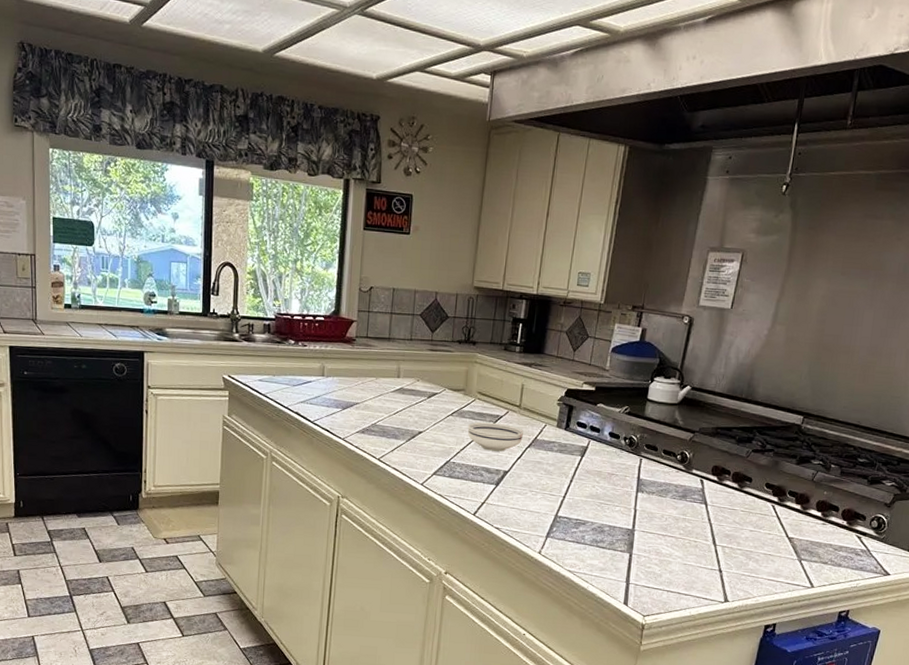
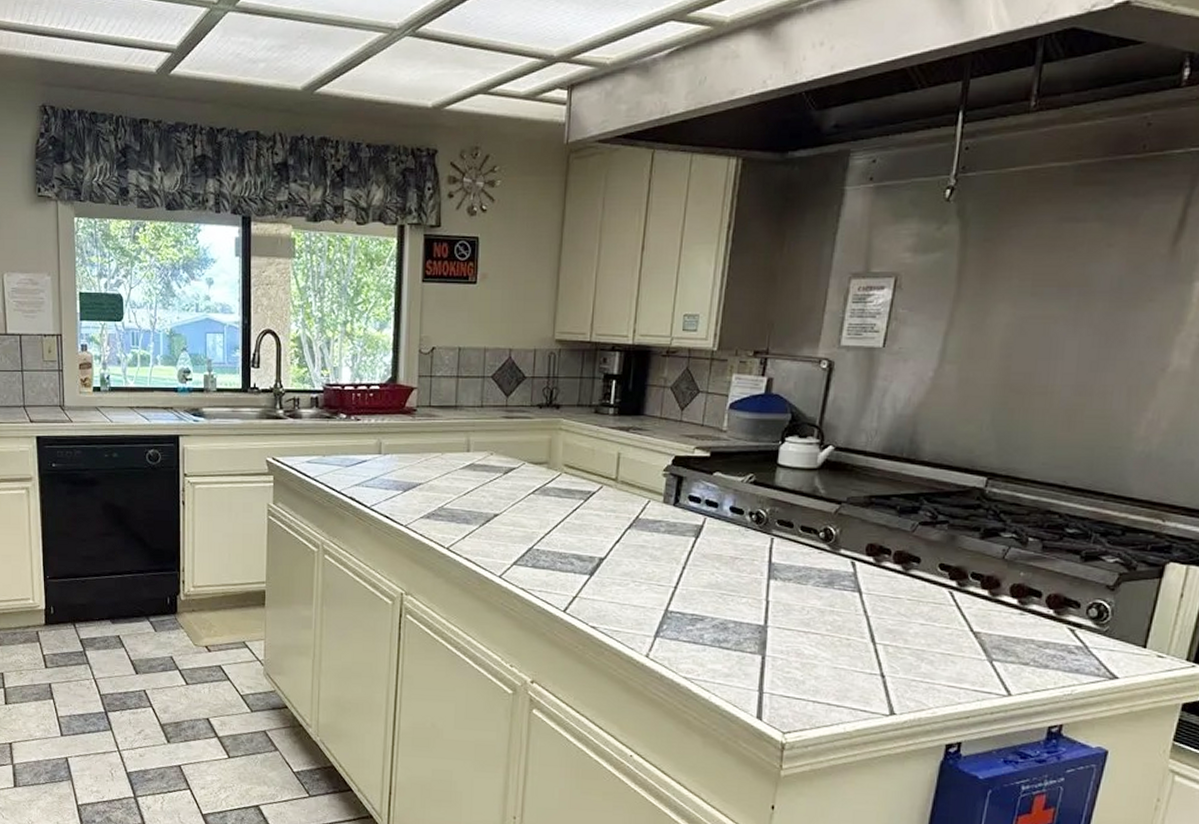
bowl: present [467,422,524,452] -> none [553,500,623,535]

